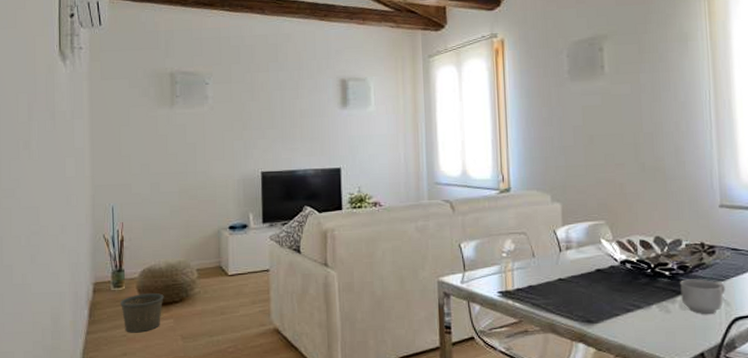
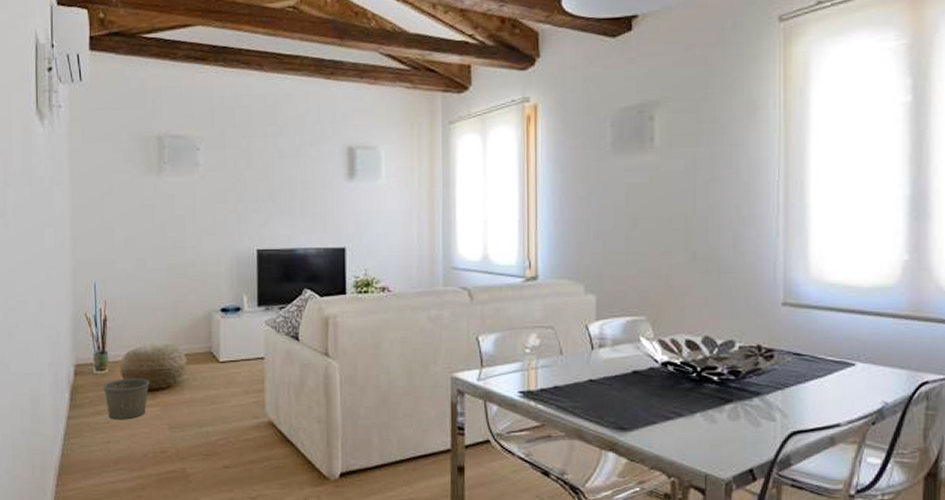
teacup: present [680,279,725,314] -> none [730,386,783,426]

